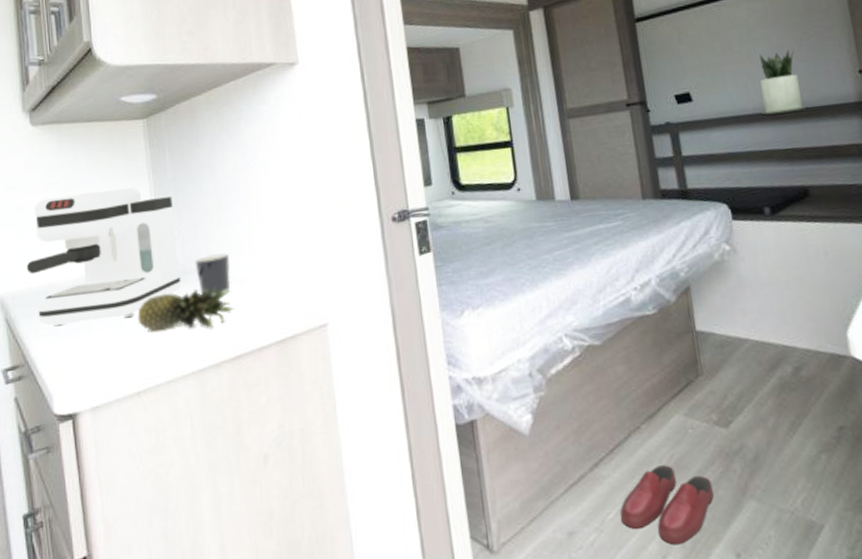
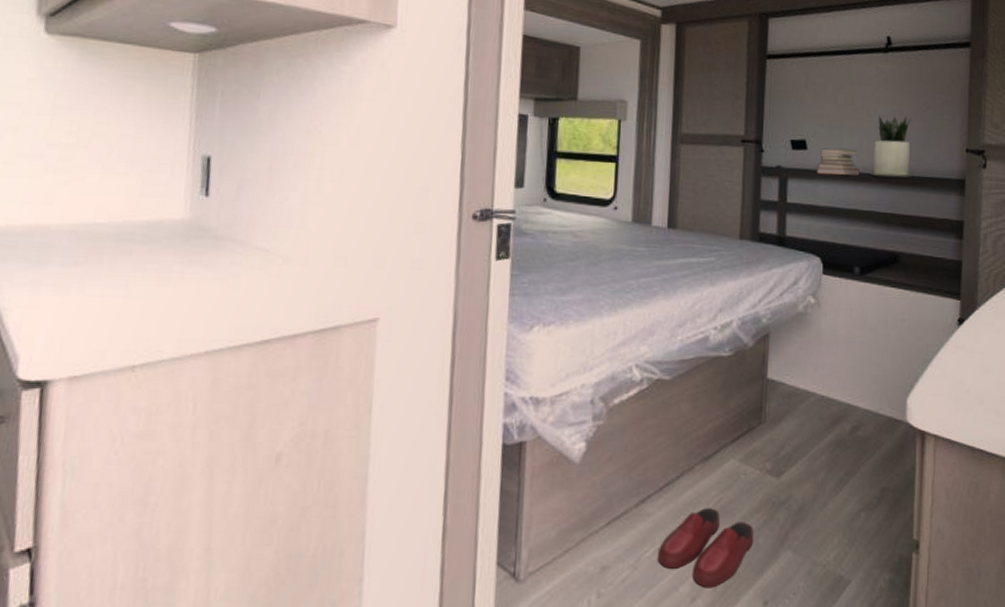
coffee maker: present [26,188,182,327] -> none [9,123,216,280]
fruit: present [137,287,234,332] -> none [146,257,269,306]
mug: present [194,253,231,296] -> none [230,222,274,269]
books: none [706,93,751,123] -> present [817,148,860,176]

